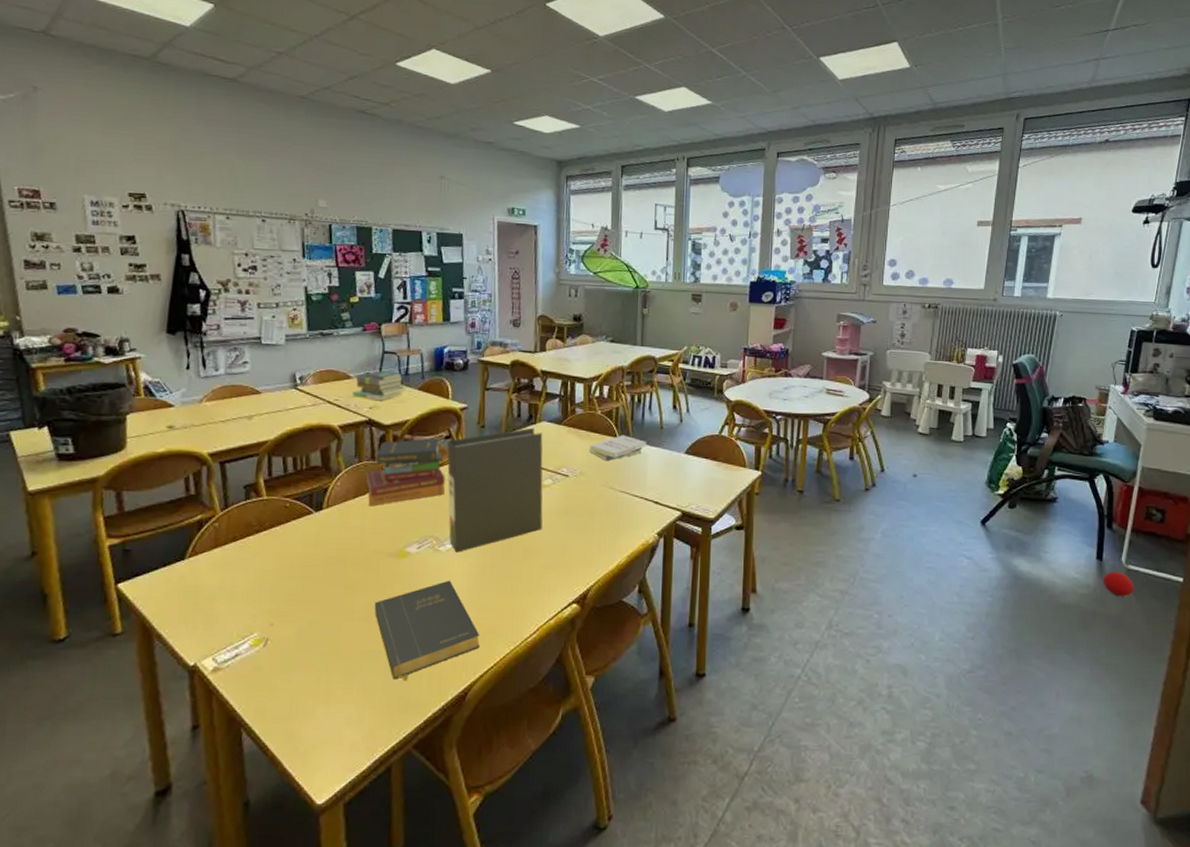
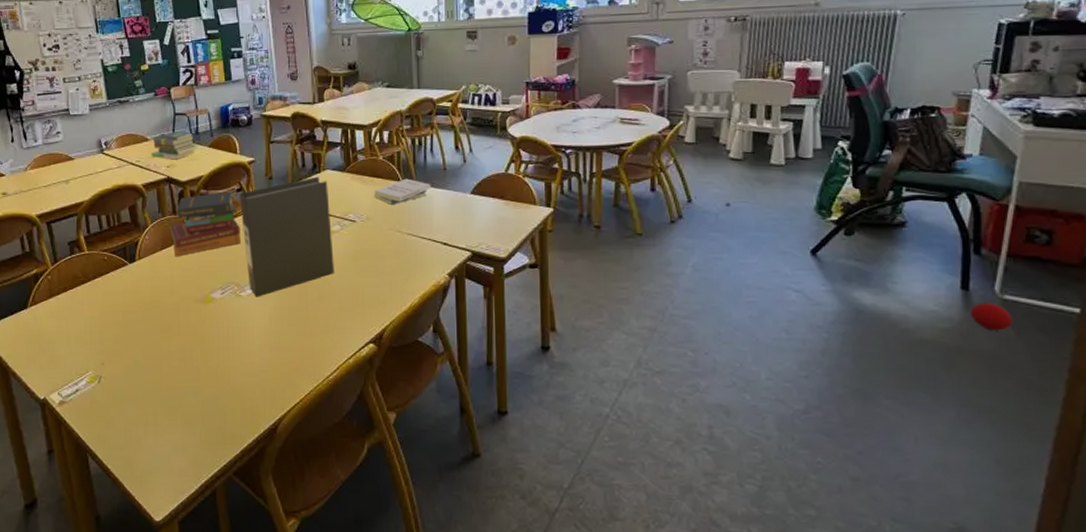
book: present [374,580,480,681] -> none [188,323,285,415]

